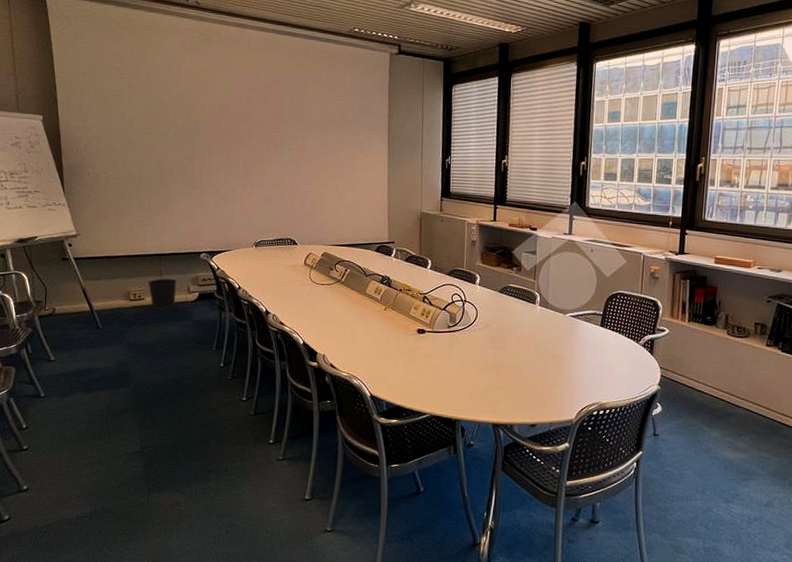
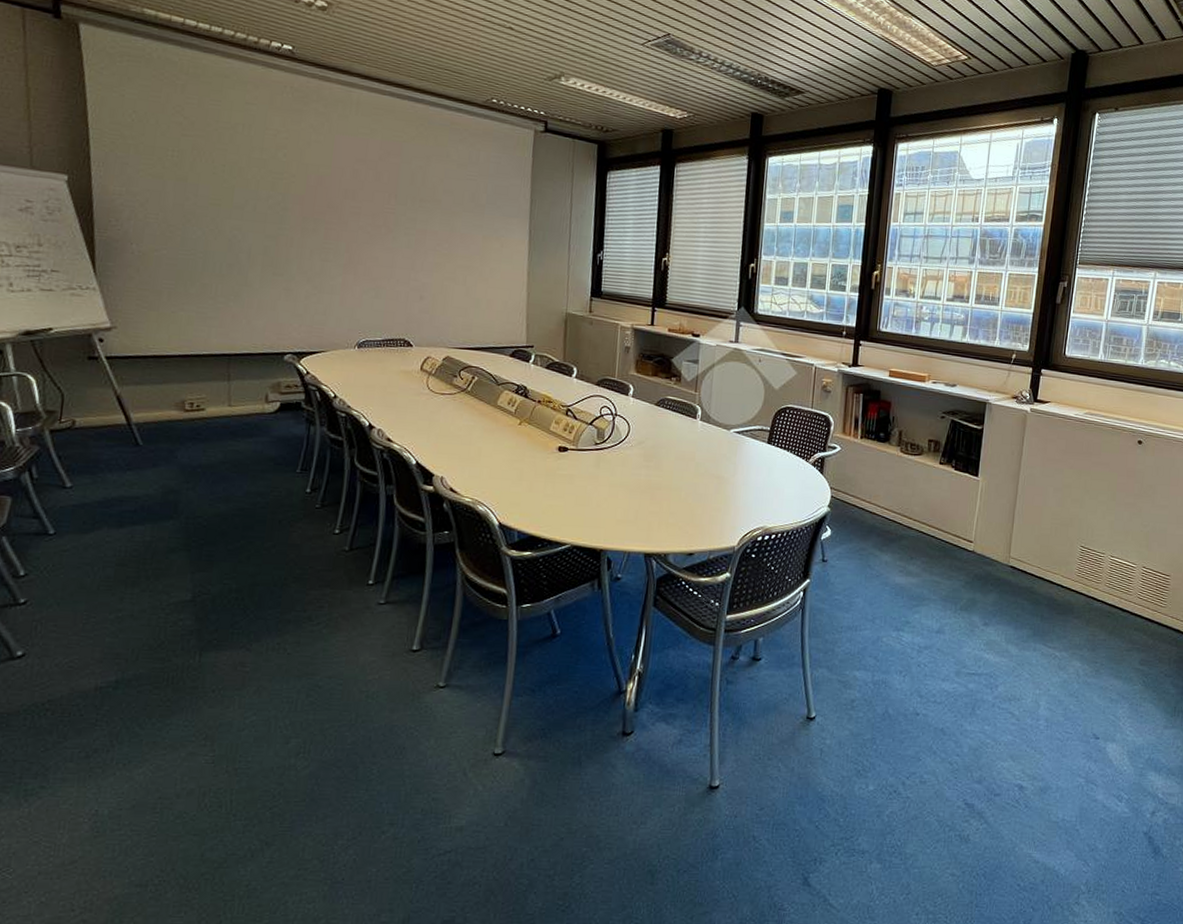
wastebasket: present [148,278,177,311] -> none [210,384,251,424]

